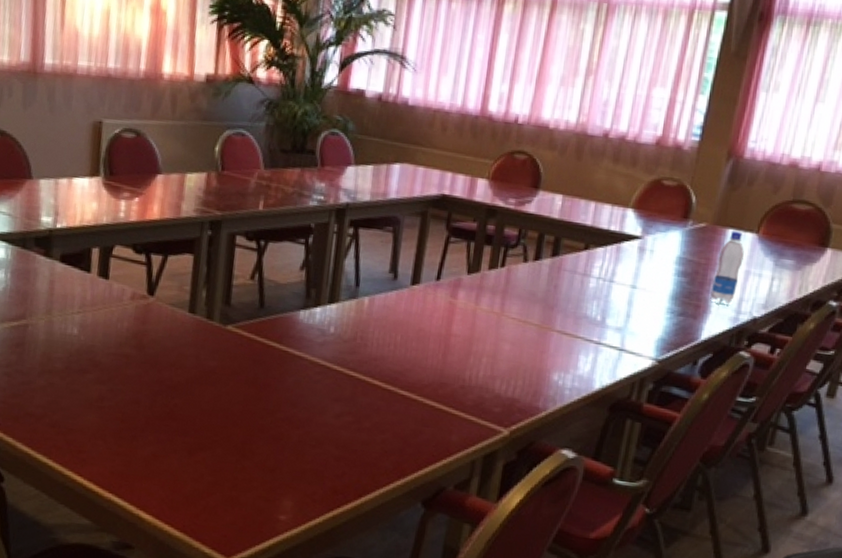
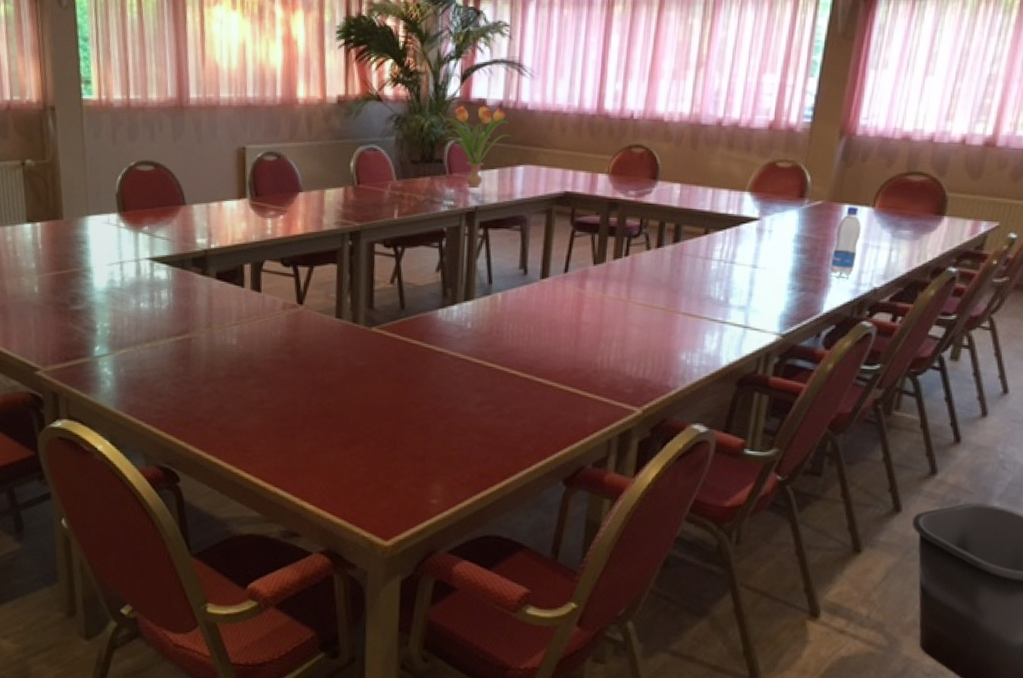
flower arrangement: none [317,95,389,183] -> present [443,105,511,188]

